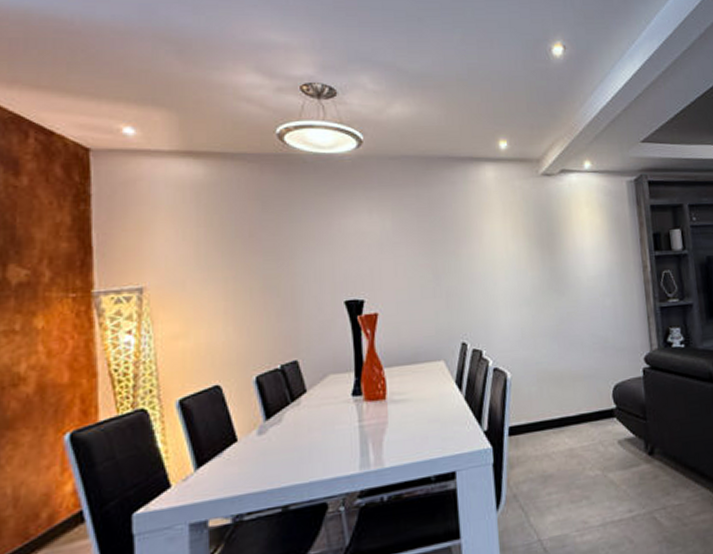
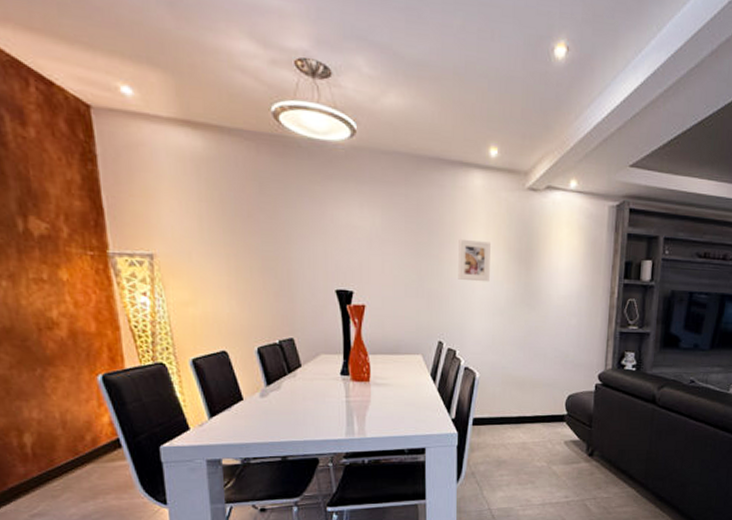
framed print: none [475,231,512,273] -> present [458,238,491,282]

